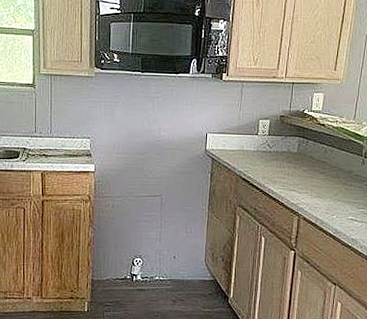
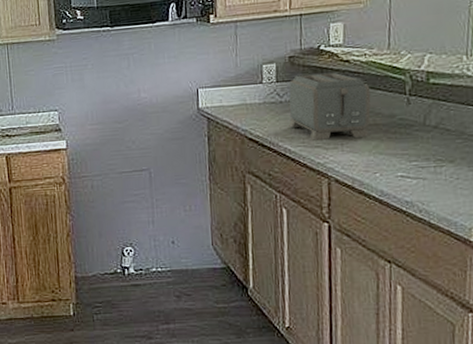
toaster: none [274,132,337,186] -> present [289,72,371,141]

